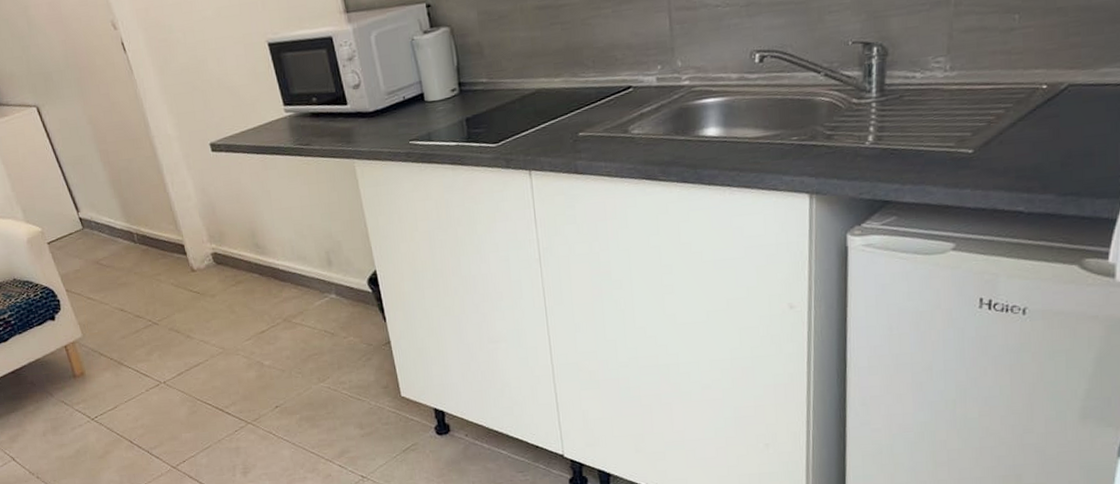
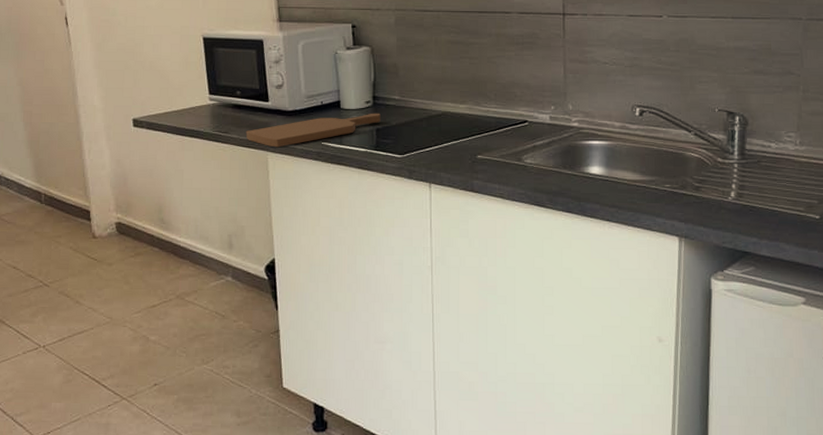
cutting board: none [328,100,470,154] -> present [245,113,381,148]

